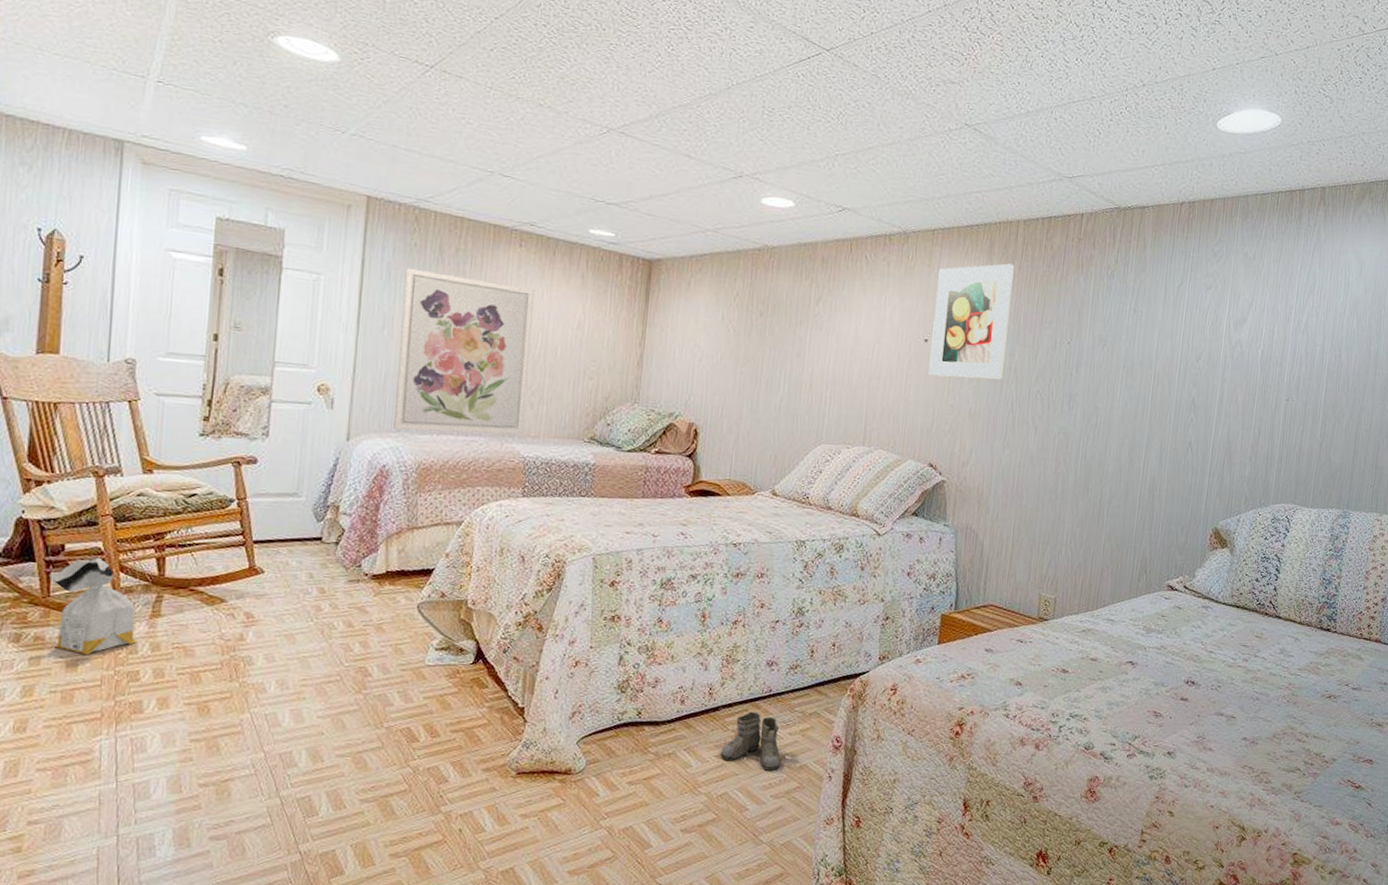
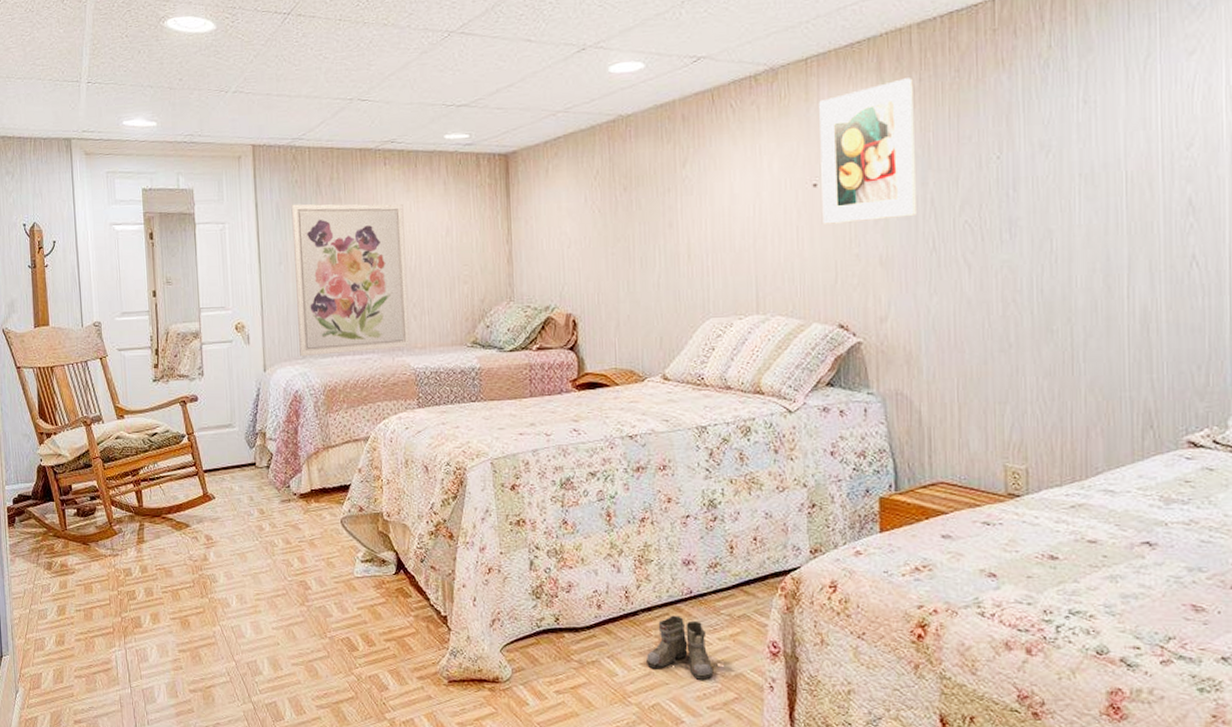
bag: present [49,557,137,654] -> none [64,494,131,578]

